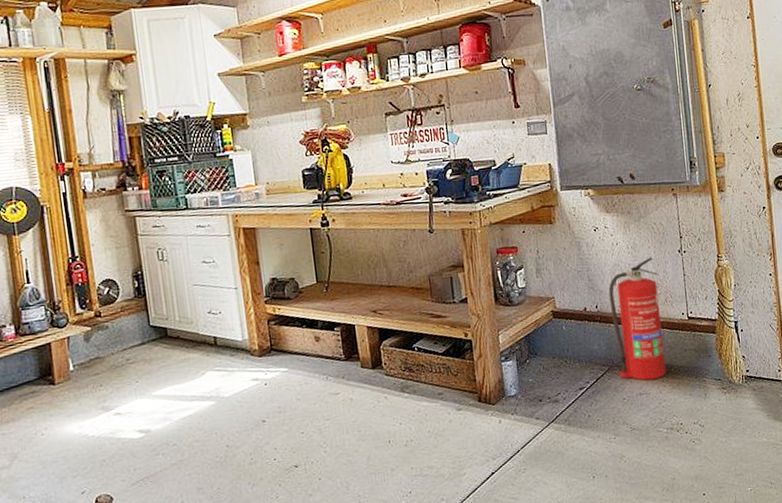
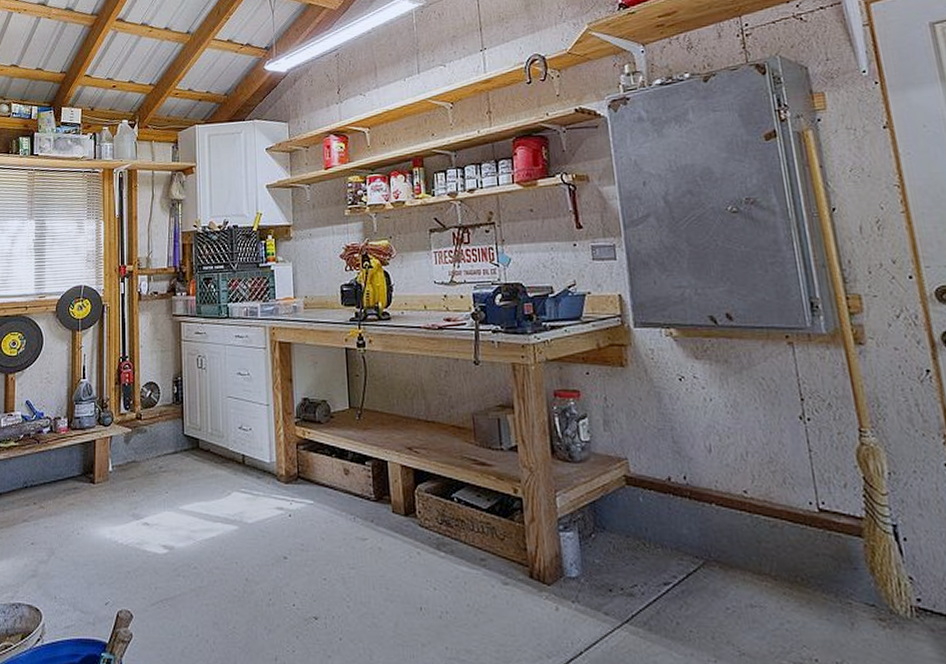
fire extinguisher: present [608,257,667,380] -> none [700,422,790,588]

